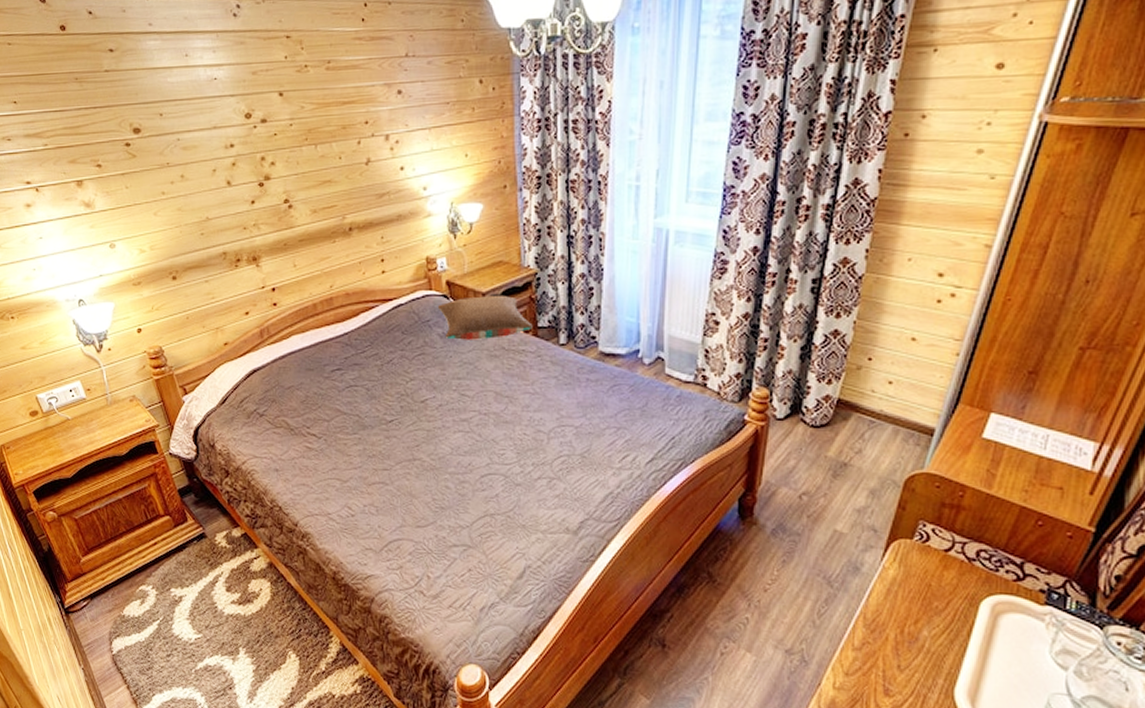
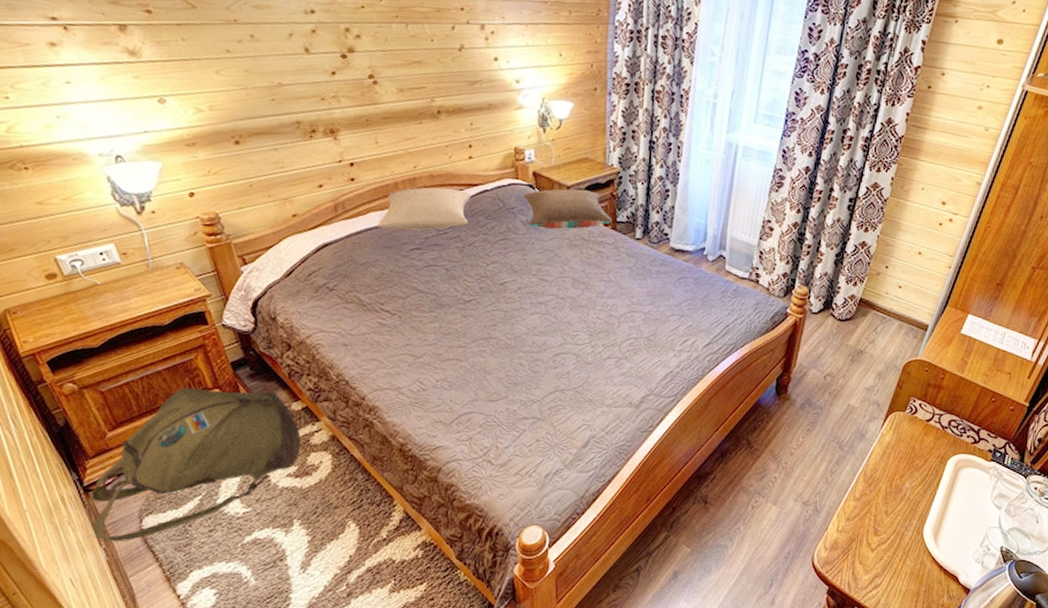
backpack: none [71,515,242,662] -> present [92,388,301,541]
pillow: none [300,305,387,350] -> present [377,187,472,230]

